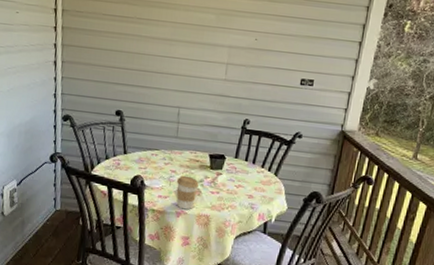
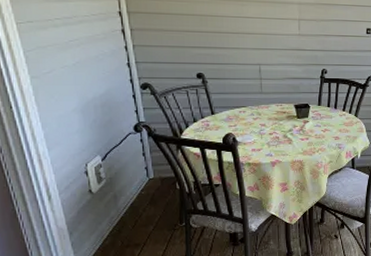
coffee cup: present [176,175,199,210] -> none [267,127,289,159]

